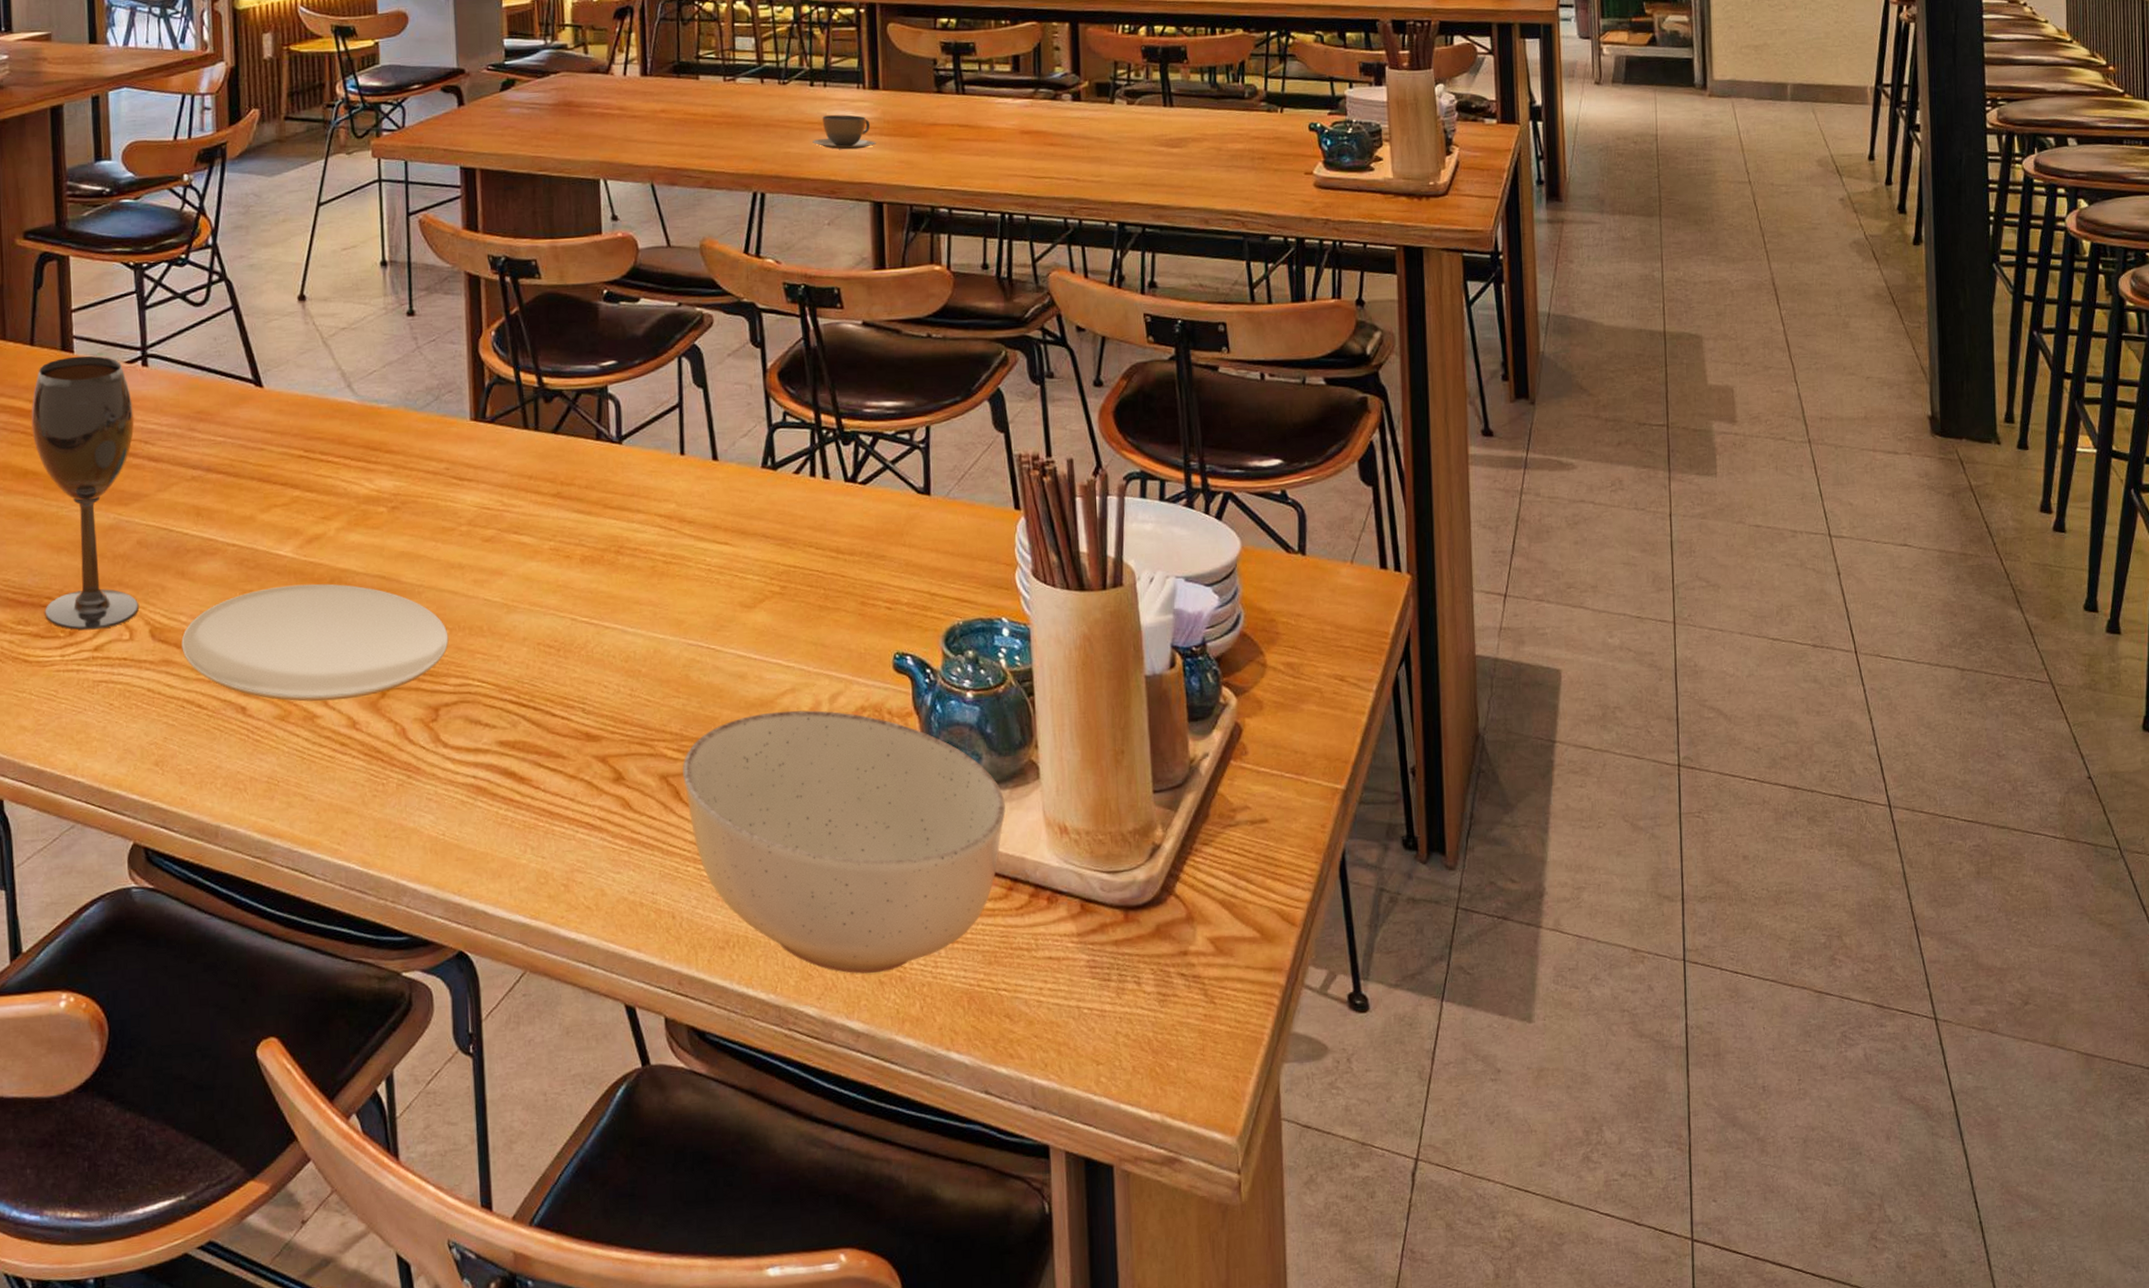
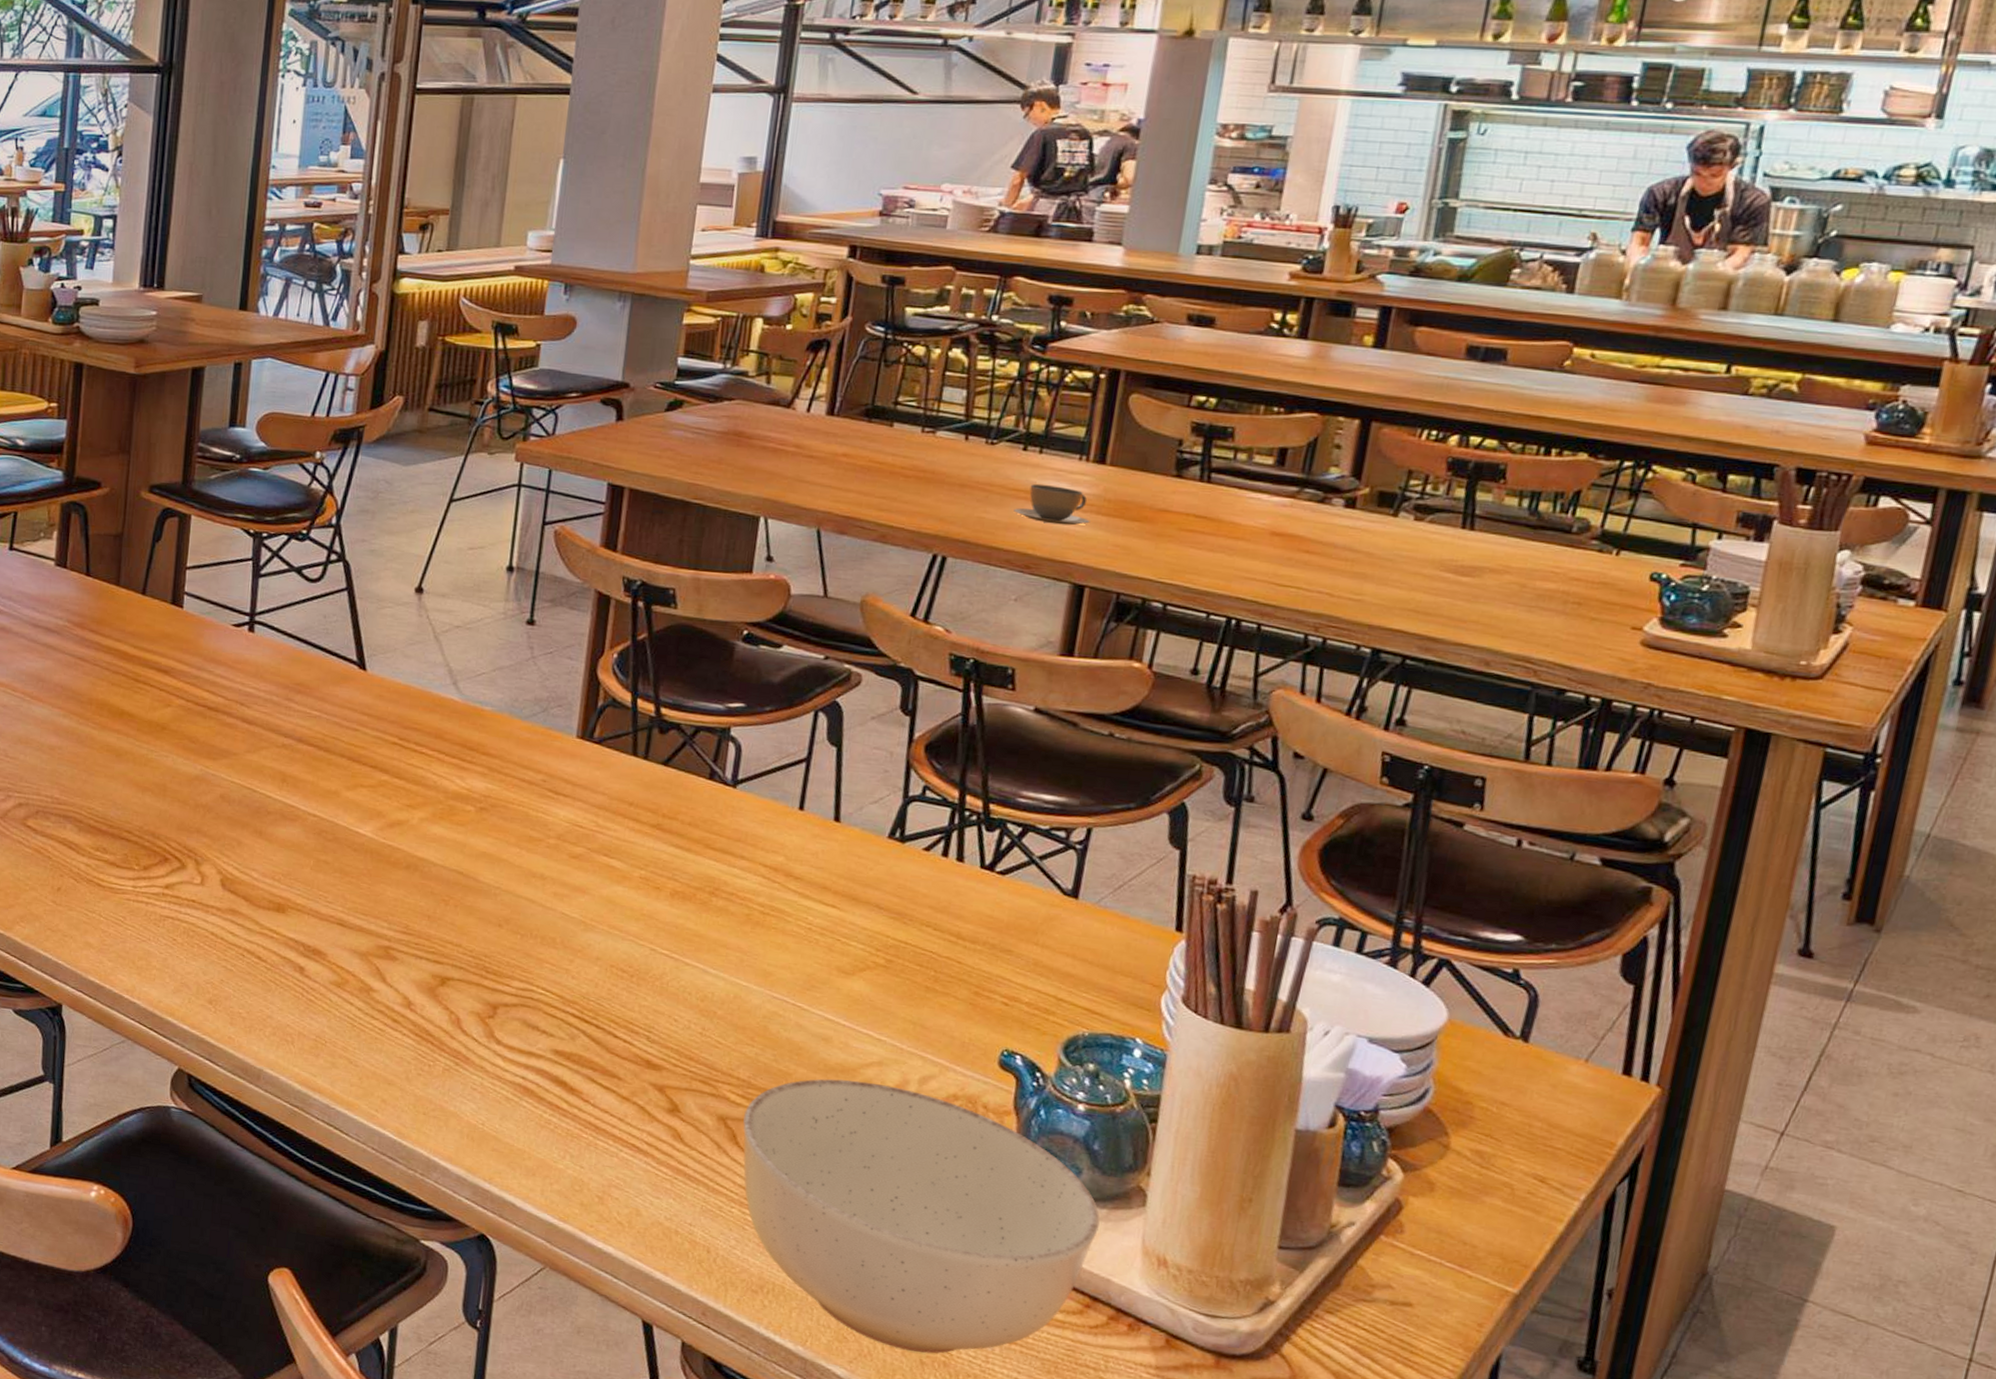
wine glass: present [31,355,140,631] -> none [123,611,235,870]
plate: present [181,584,449,702] -> none [249,862,519,981]

